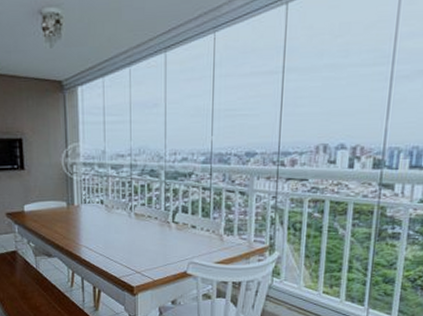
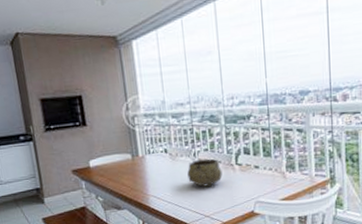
decorative bowl: none [122,214,158,242] -> present [187,159,223,187]

